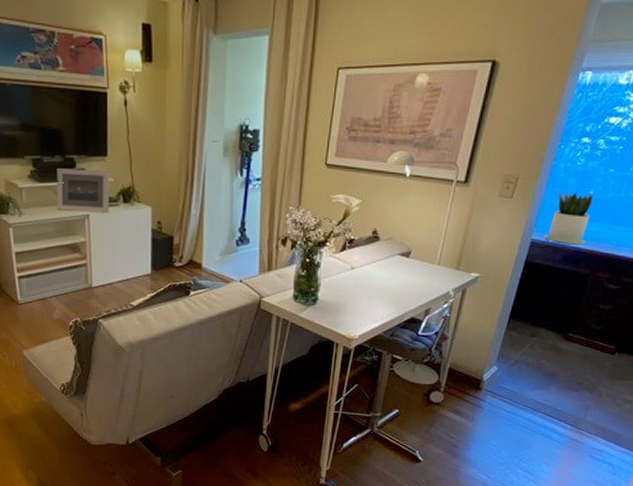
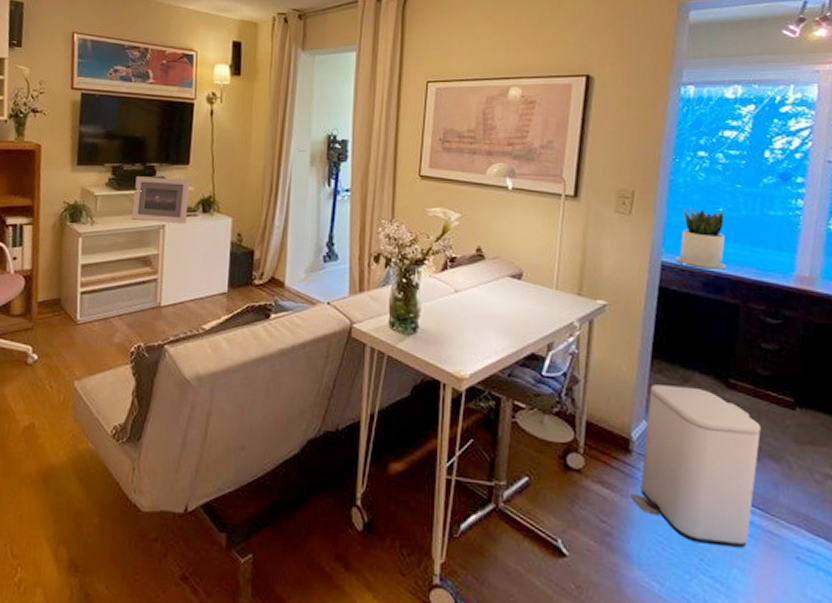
pedal bin: none [475,339,585,451] -> present [631,384,761,548]

